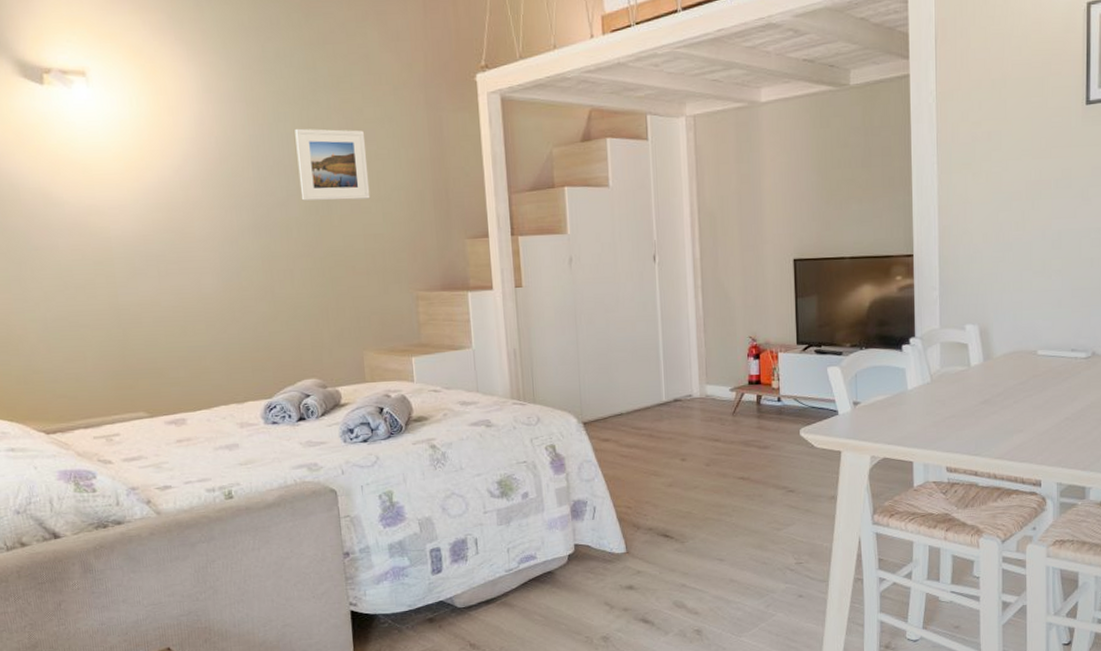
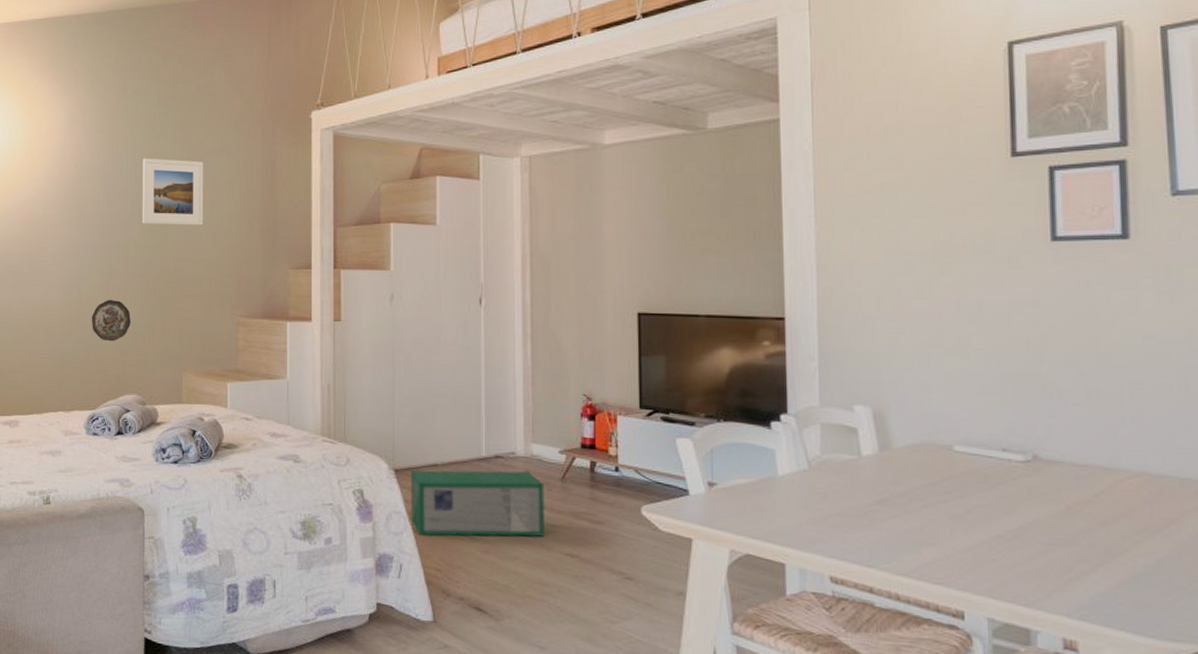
decorative plate: none [255,282,301,327] -> present [91,299,131,342]
storage bin: none [599,410,720,479] -> present [411,470,545,537]

